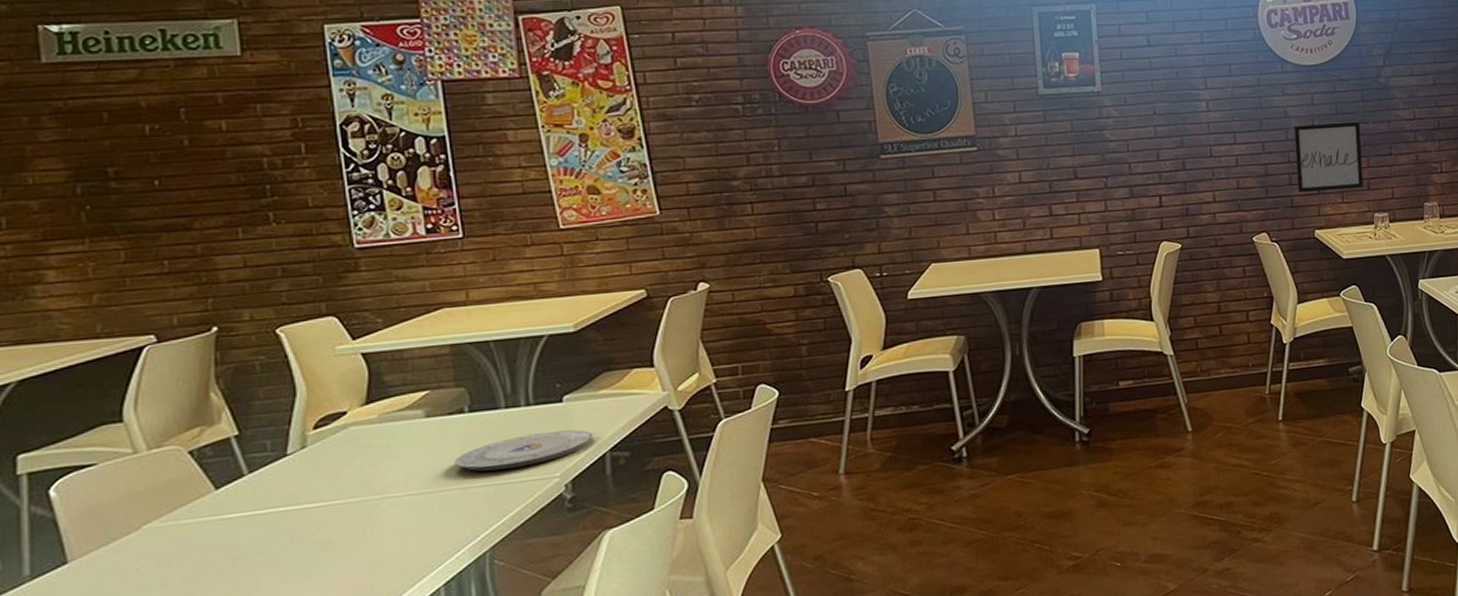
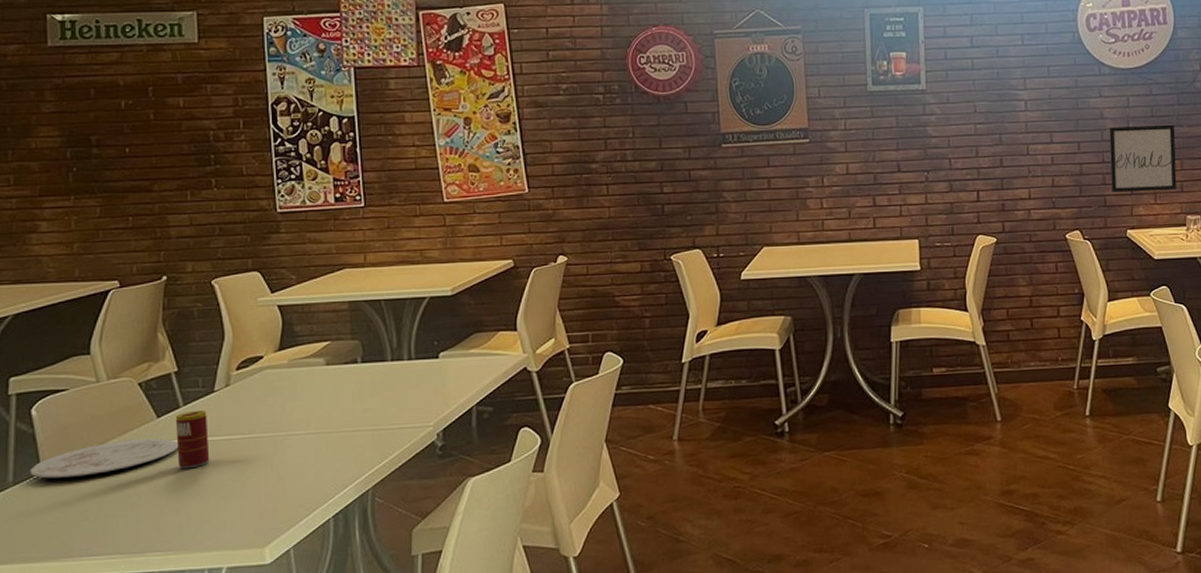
plate: none [51,512,246,569] -> present [29,438,179,479]
beverage can: none [238,477,286,546] -> present [175,410,210,469]
plate: present [454,429,593,471] -> none [347,384,463,417]

